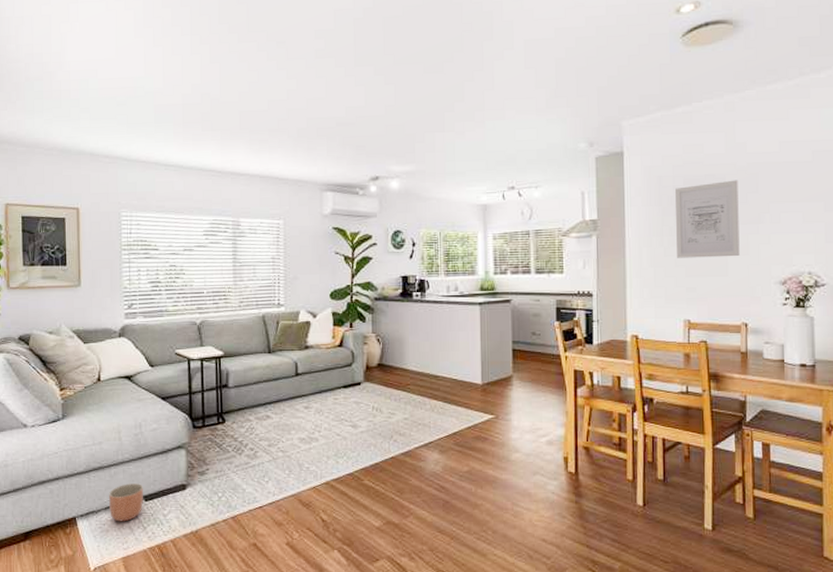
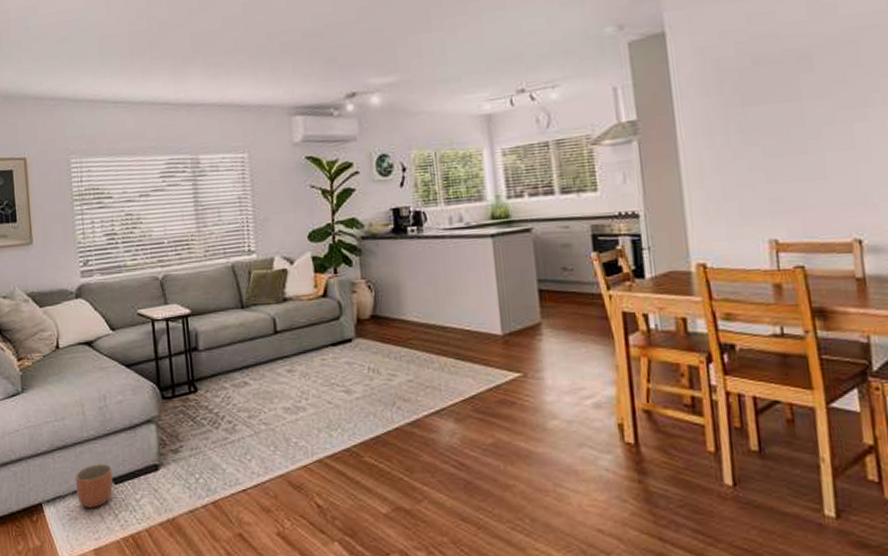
wall art: present [675,180,740,258] -> none [741,52,842,161]

